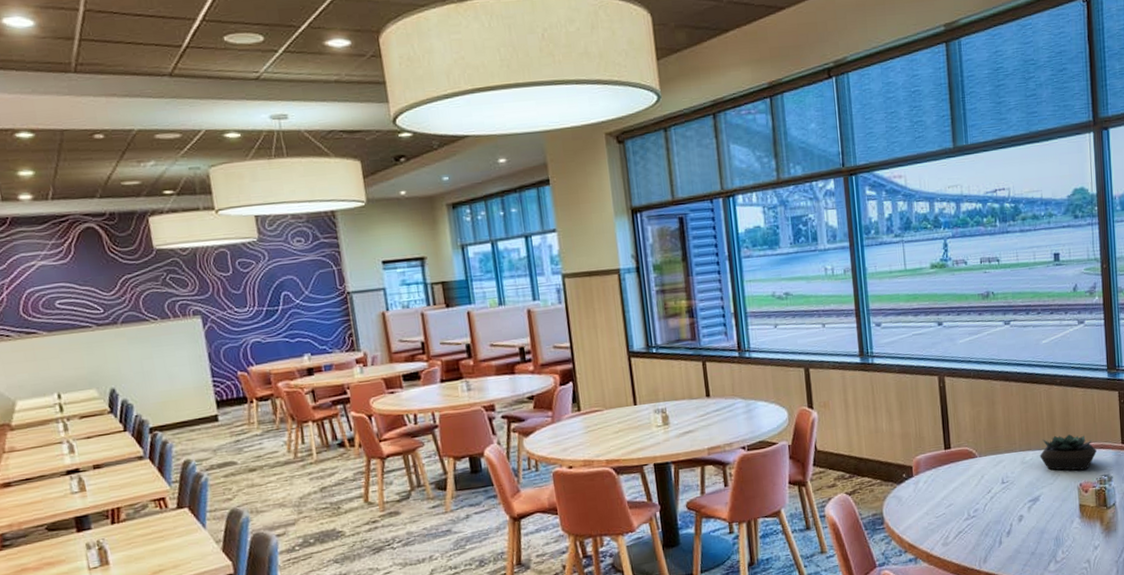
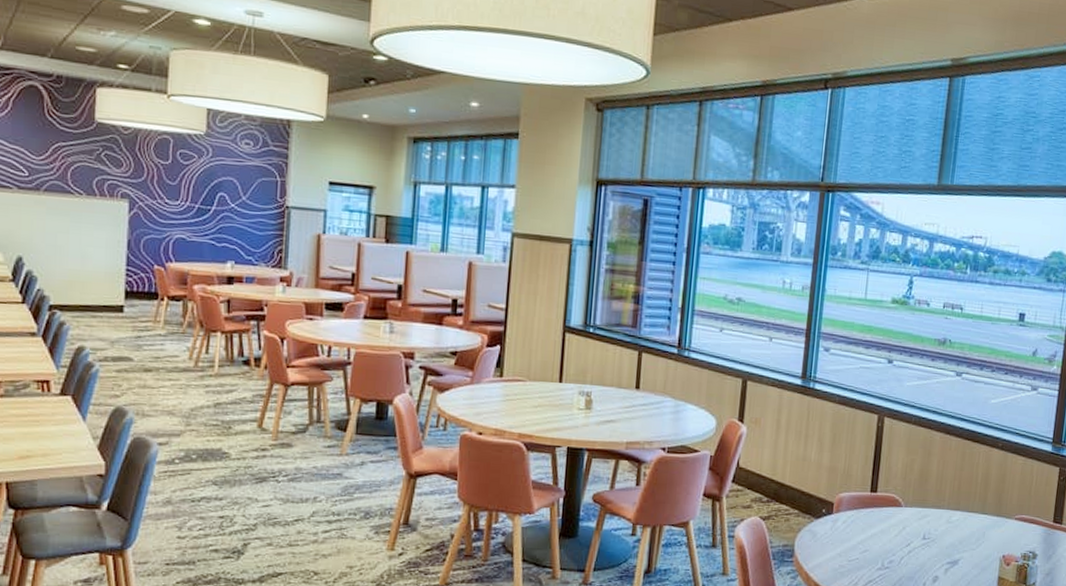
succulent plant: present [1040,434,1097,471] -> none [967,500,1027,542]

